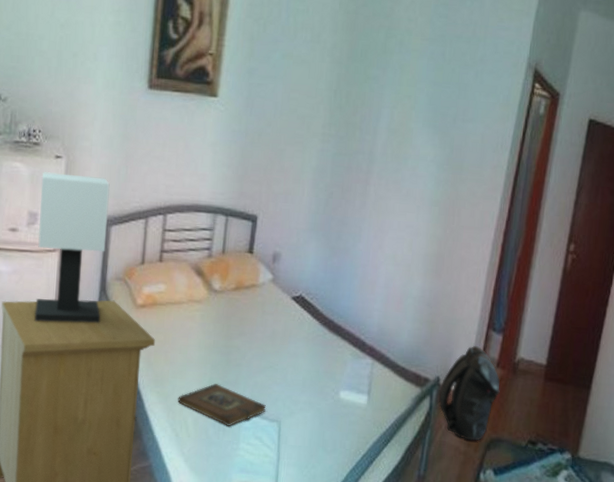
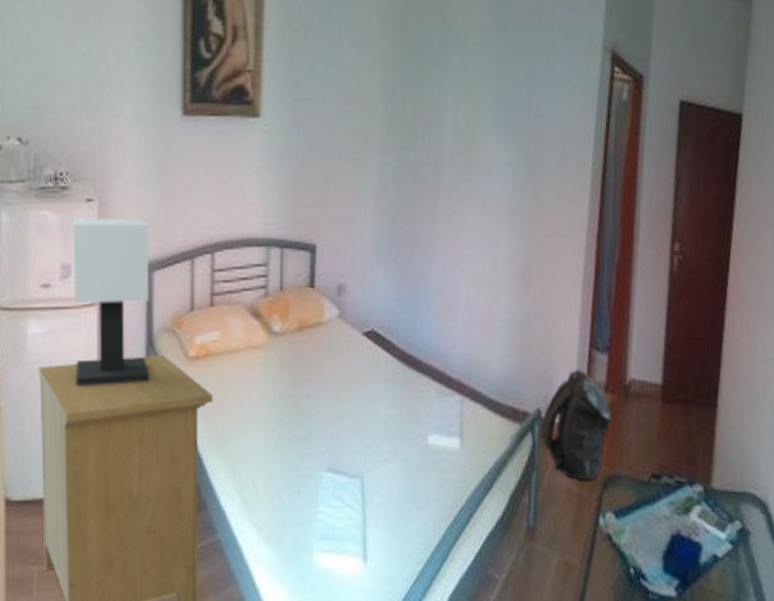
book: present [178,384,267,426] -> none [244,439,346,487]

